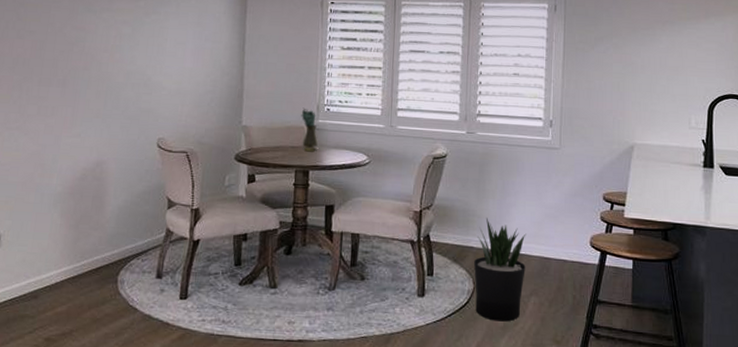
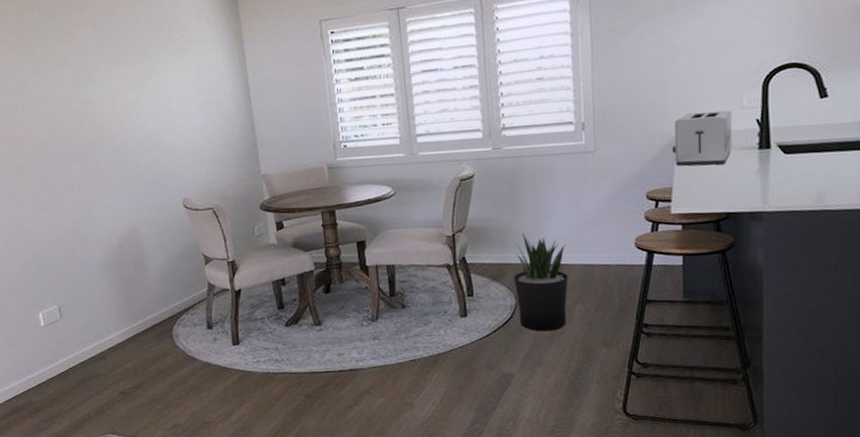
vase: present [301,107,318,153] -> none [318,148,340,193]
toaster: none [628,126,682,177] -> present [672,110,733,166]

